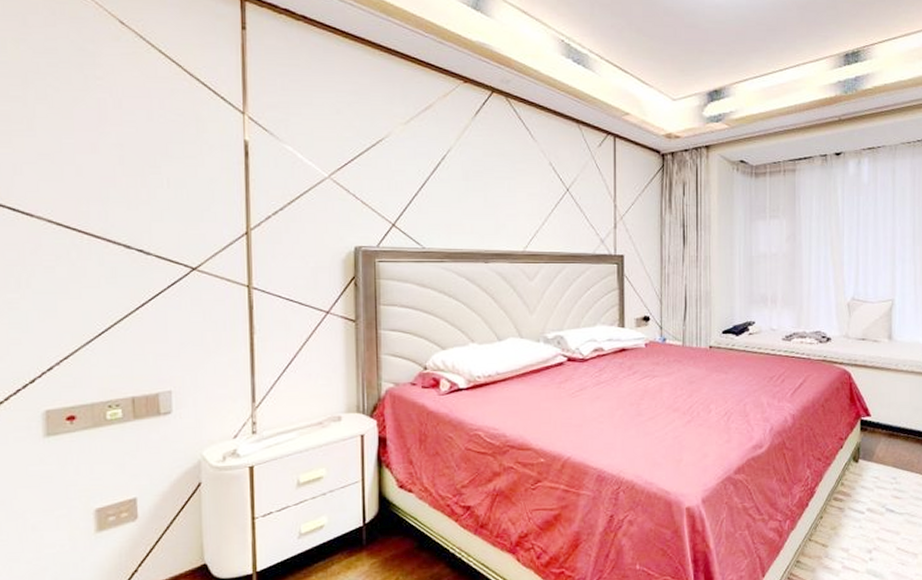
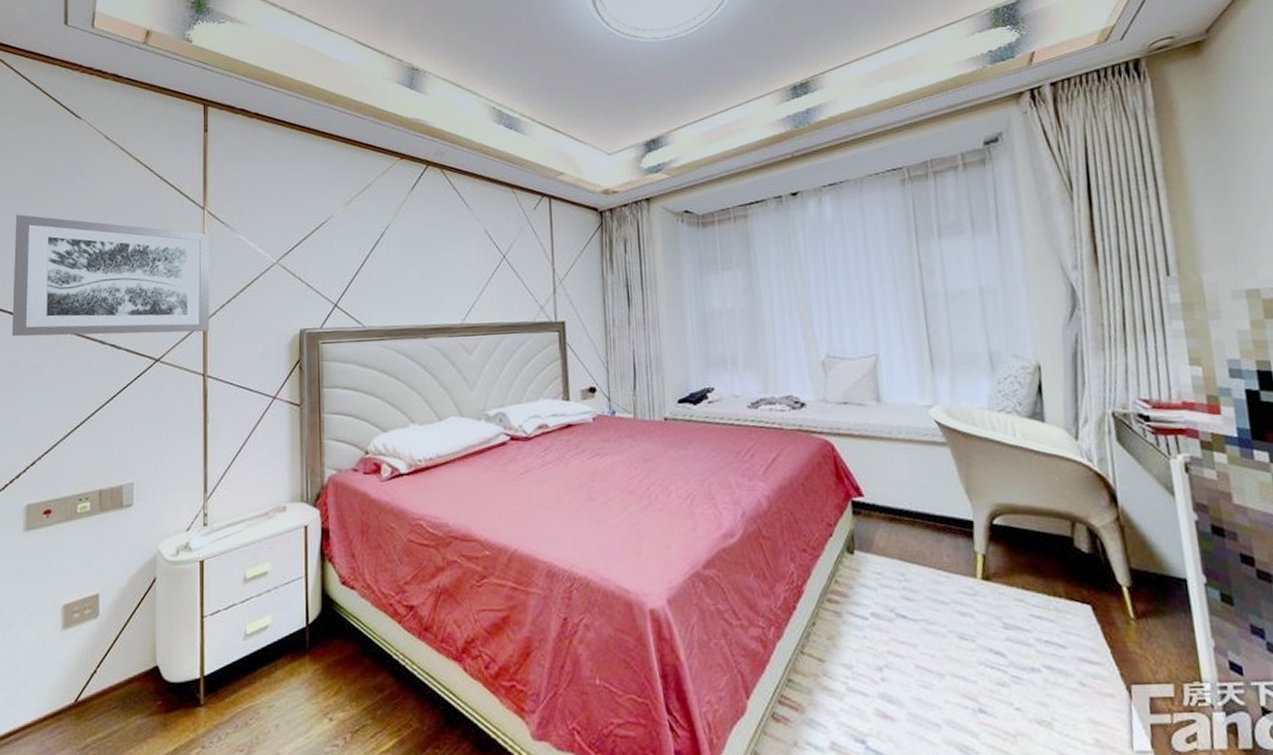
wall art: none [8,98,254,243] -> present [11,214,210,337]

